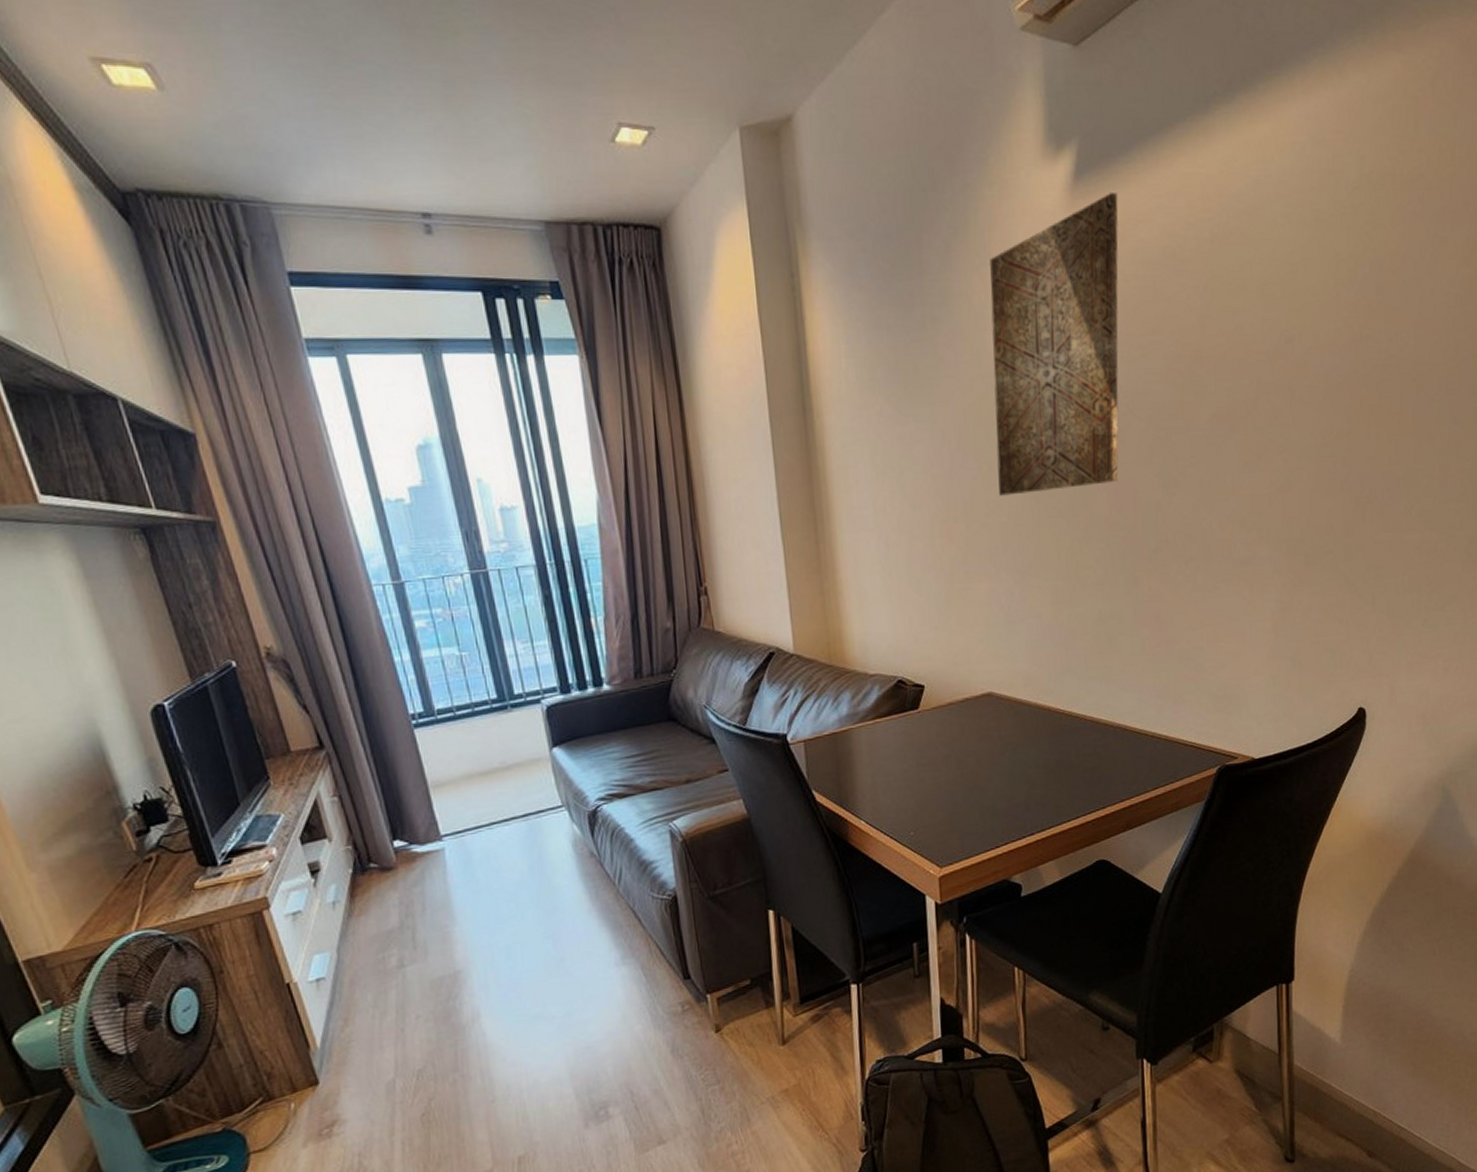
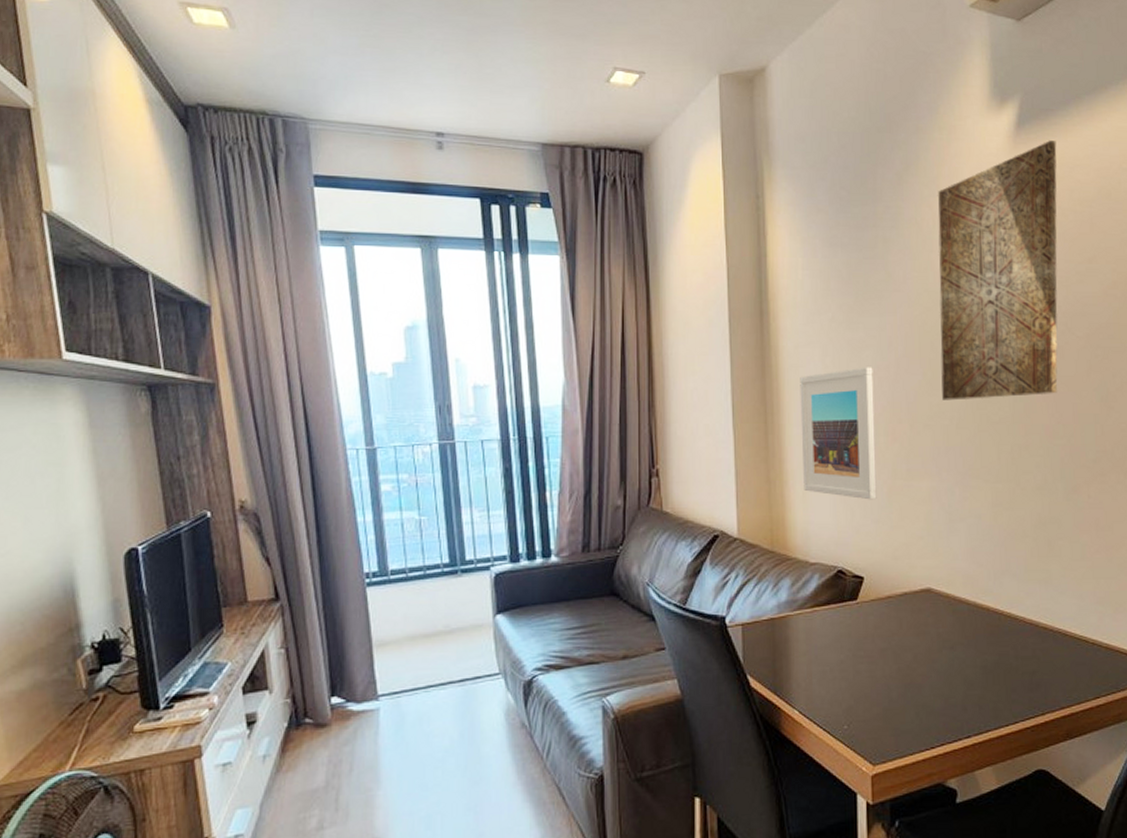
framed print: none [849,463,935,606] -> present [800,367,877,500]

